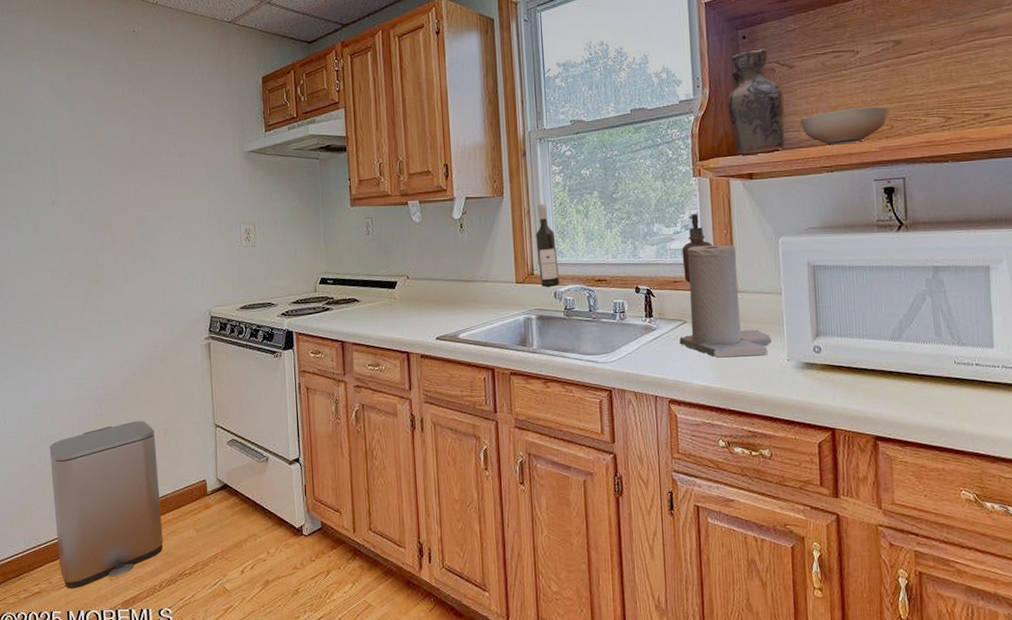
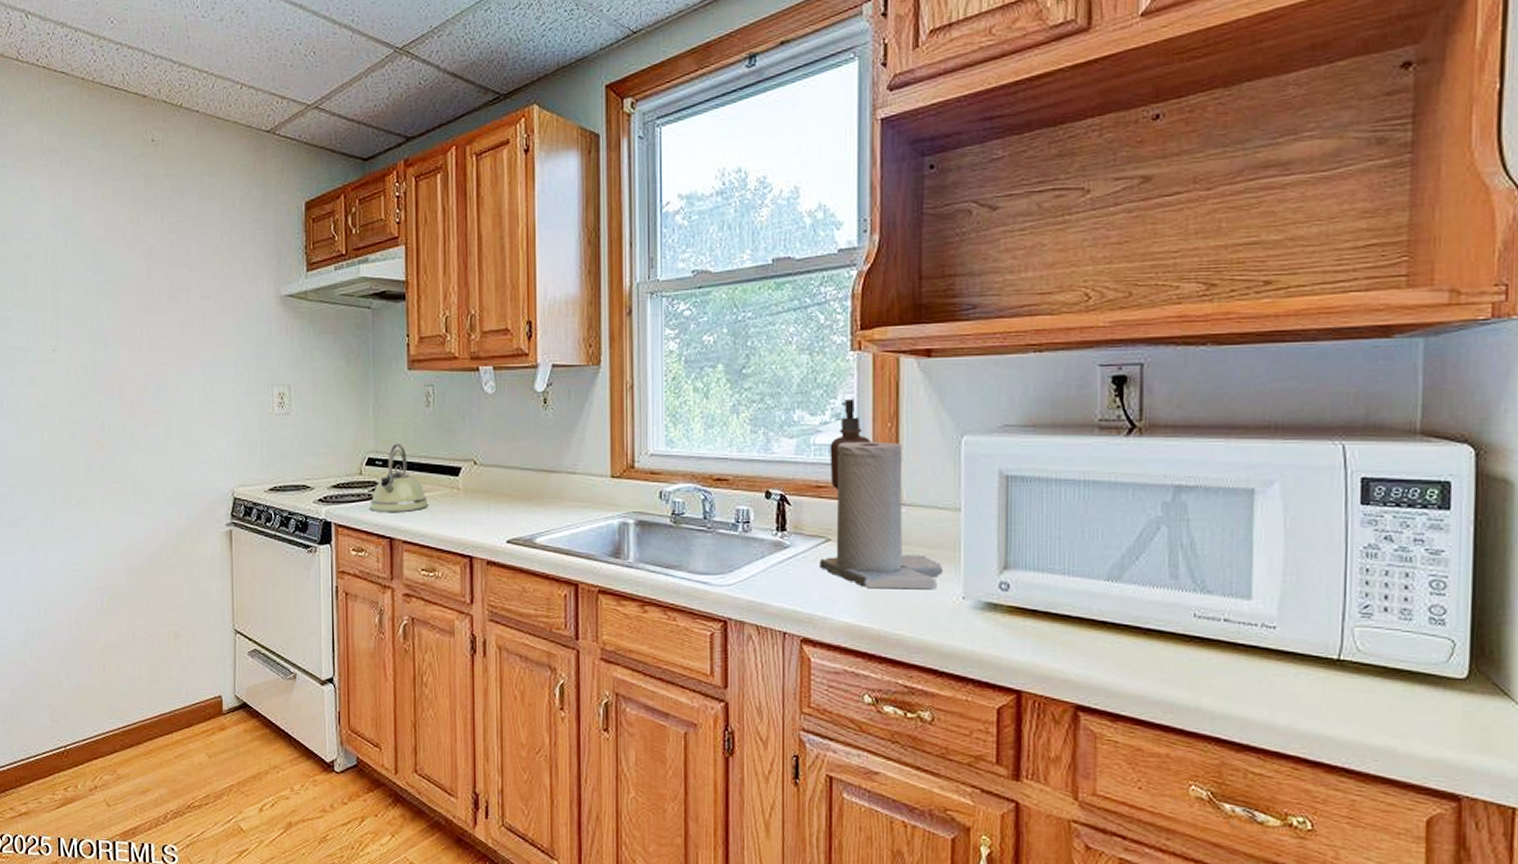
pedal bin: present [49,421,163,588] -> none [42,619,170,812]
kettle: none [324,266,372,322] -> present [370,444,428,513]
bottle: present [536,204,560,287] -> none [640,377,668,484]
ceramic jug: present [727,48,785,155] -> none [902,182,982,324]
bowl: present [799,106,890,146] -> none [1000,265,1129,316]

